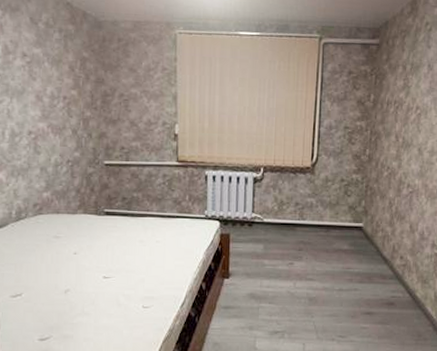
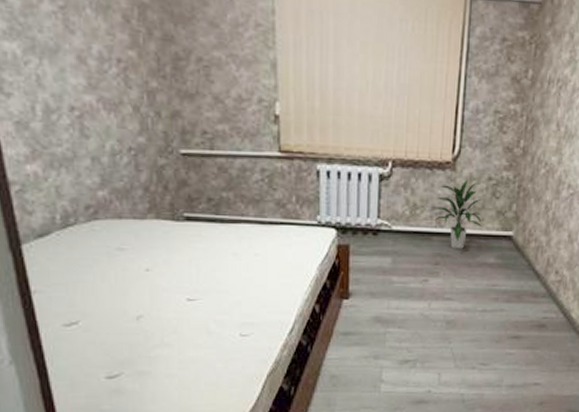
indoor plant: none [297,181,338,237] -> present [433,180,483,249]

